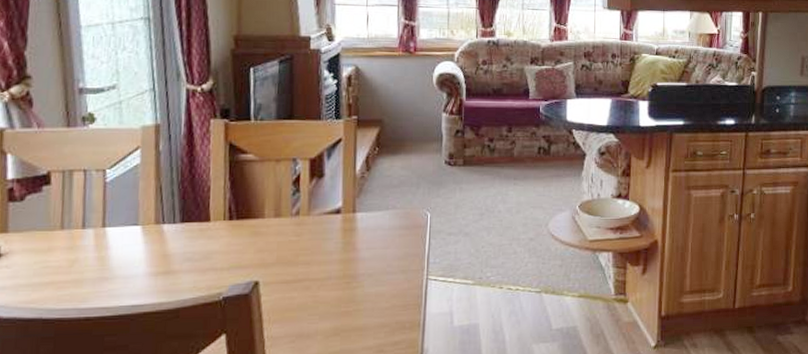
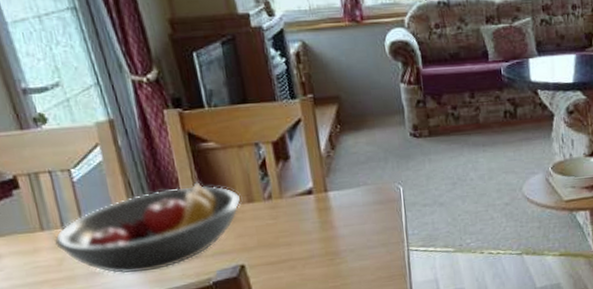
fruit bowl: none [70,192,269,281] -> present [53,182,241,274]

